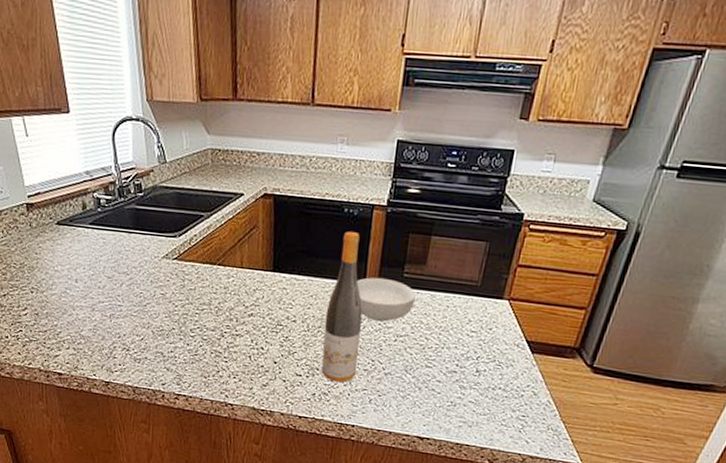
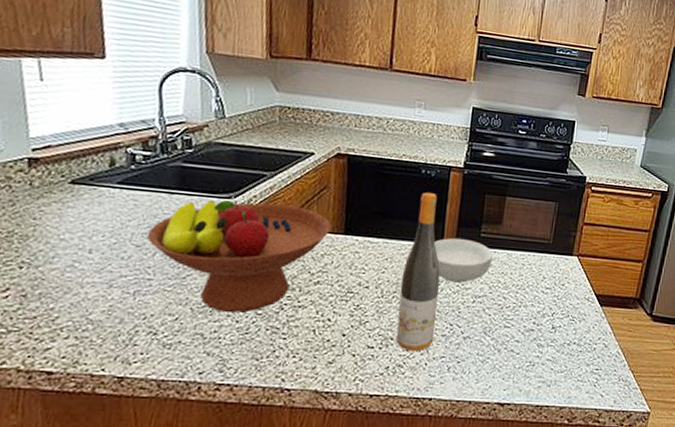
fruit bowl: none [115,239,262,337] -> present [147,200,332,313]

